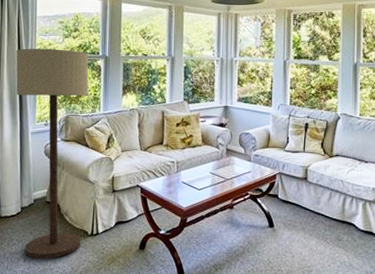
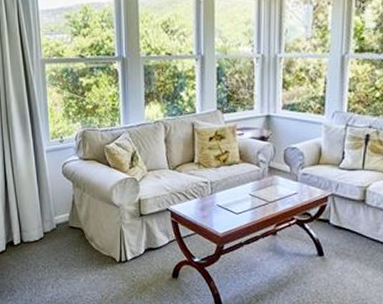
floor lamp: present [16,48,89,259] -> none [20,50,109,286]

